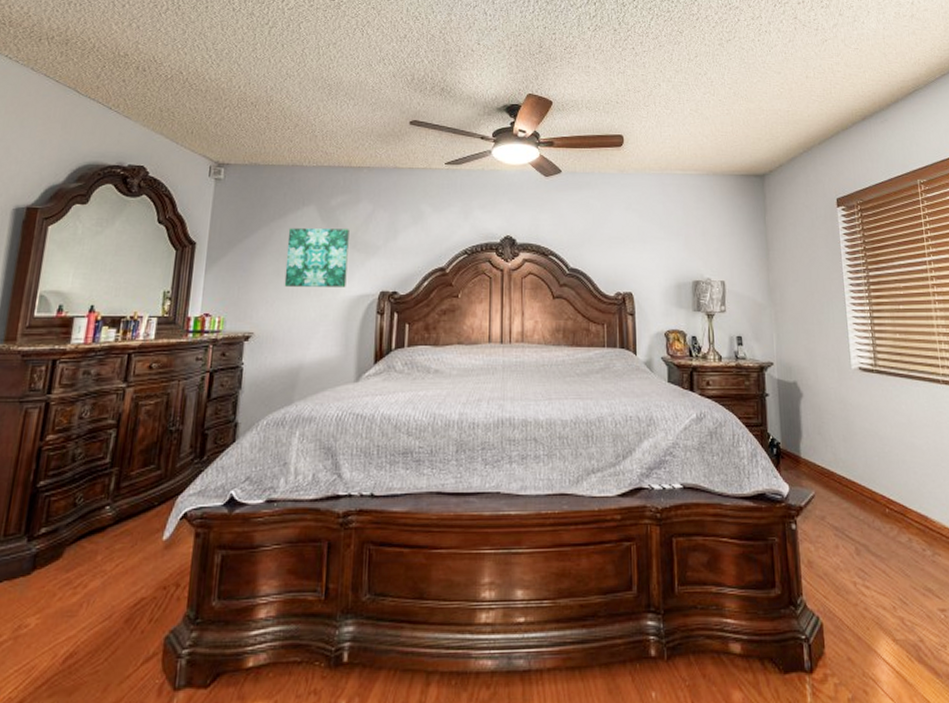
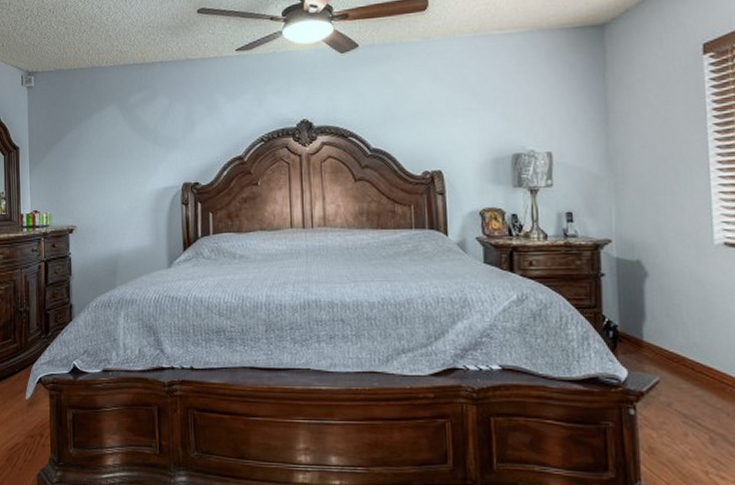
wall art: present [284,228,349,287] -> none [95,125,151,183]

